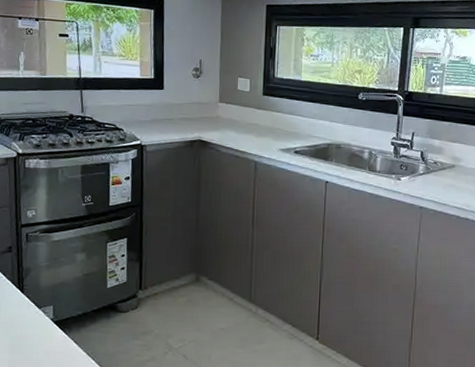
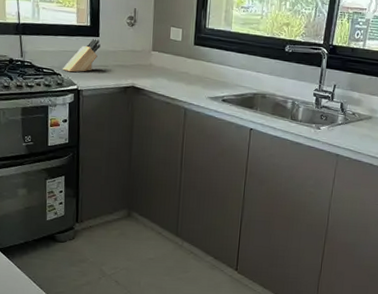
knife block: none [125,92,165,127] -> present [63,39,100,73]

